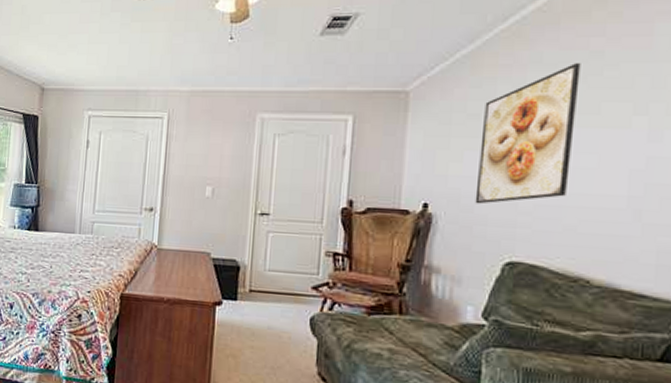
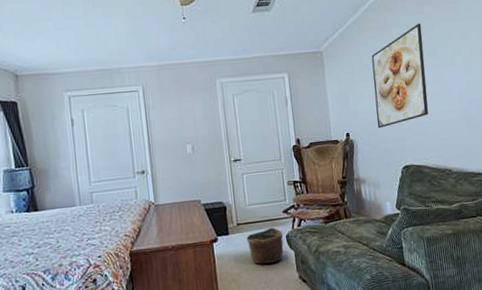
basket: none [258,303,307,347] -> present [246,227,284,265]

